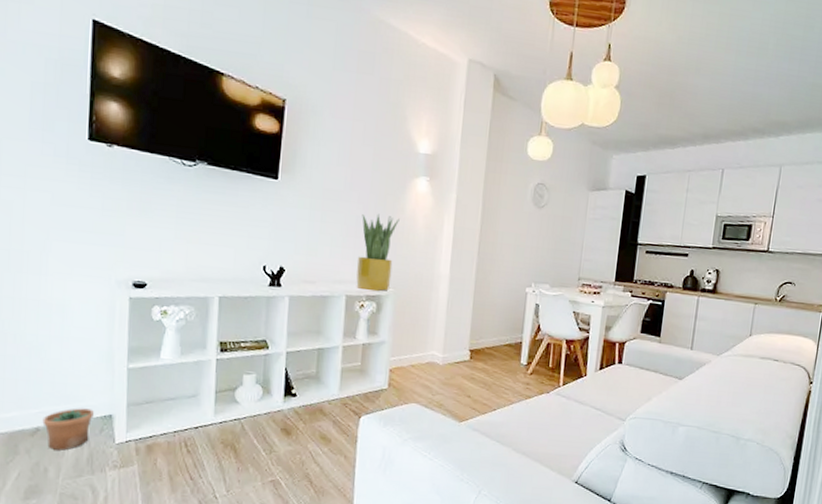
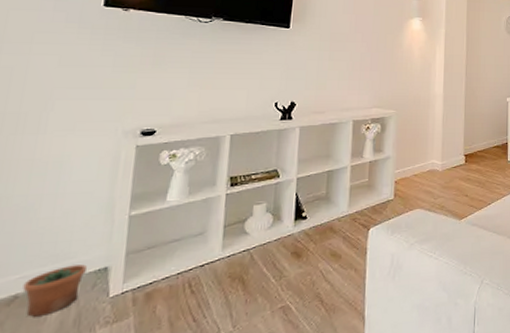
planter: present [356,213,400,291] -> none [362,49,399,113]

